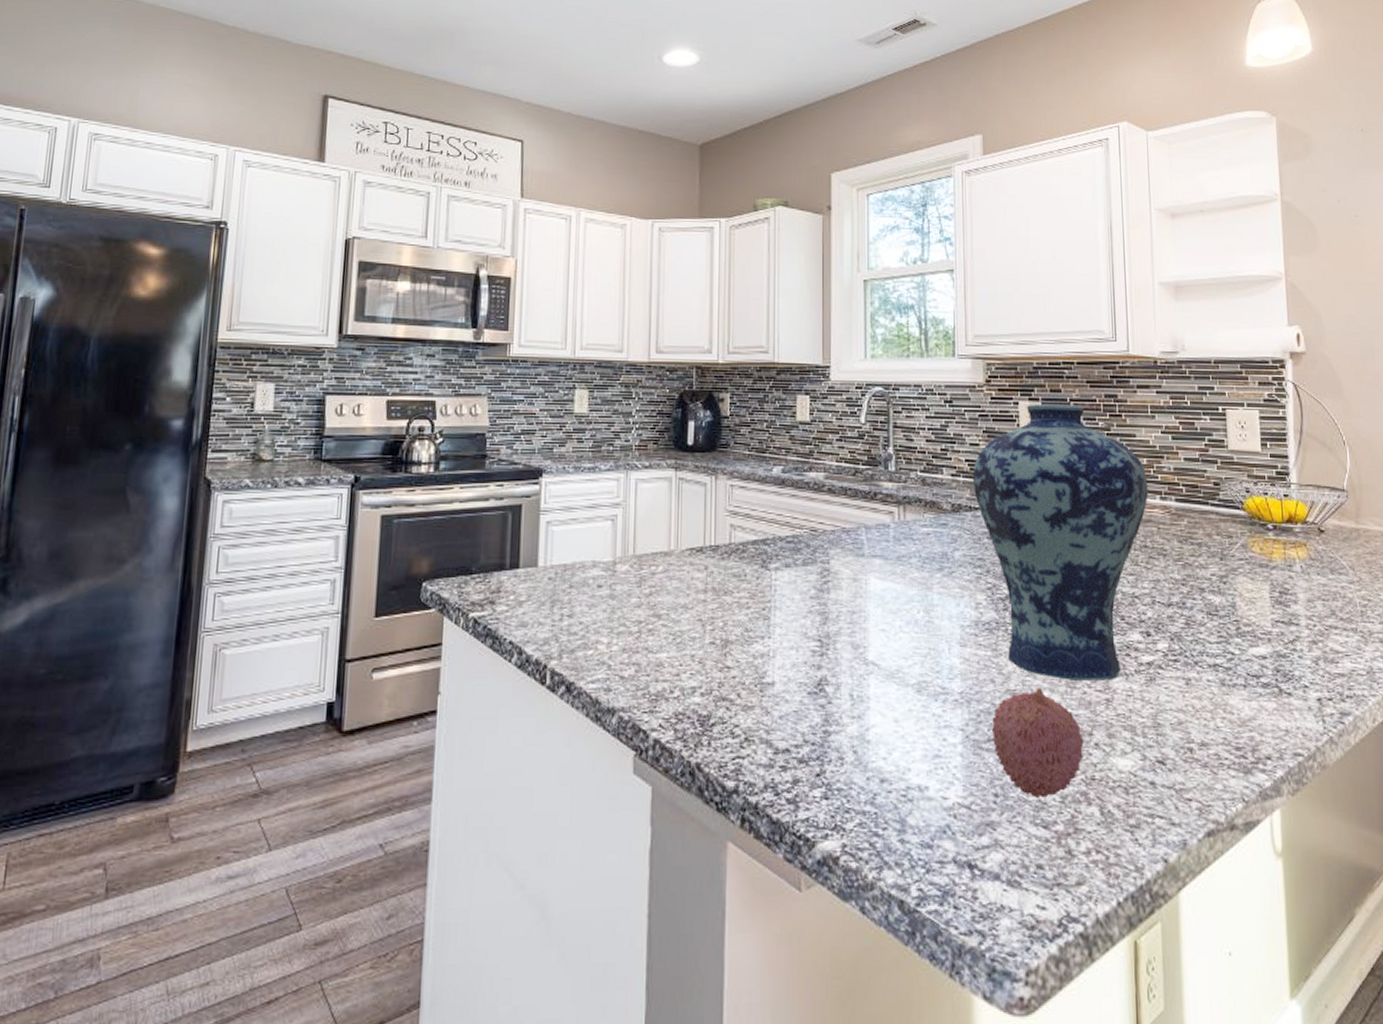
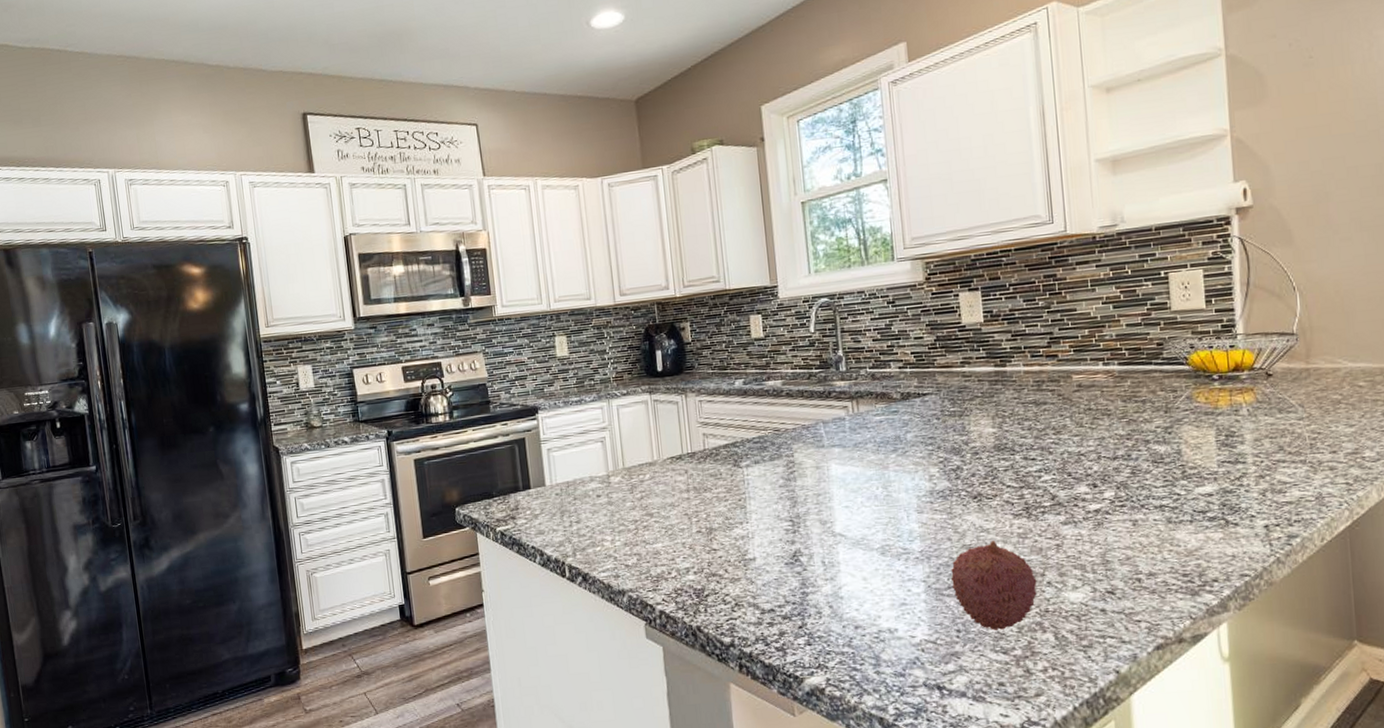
vase: present [972,404,1148,682] -> none [918,288,1091,533]

